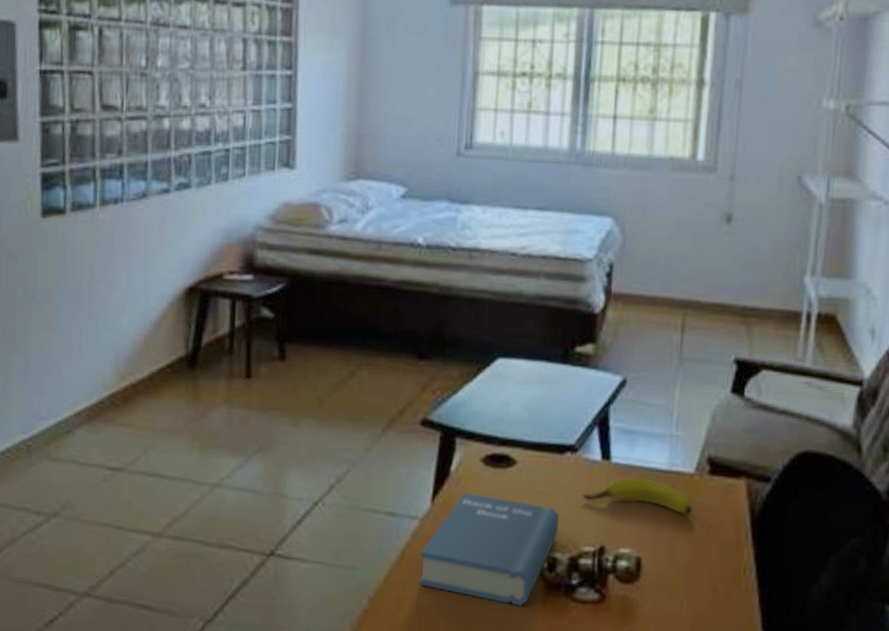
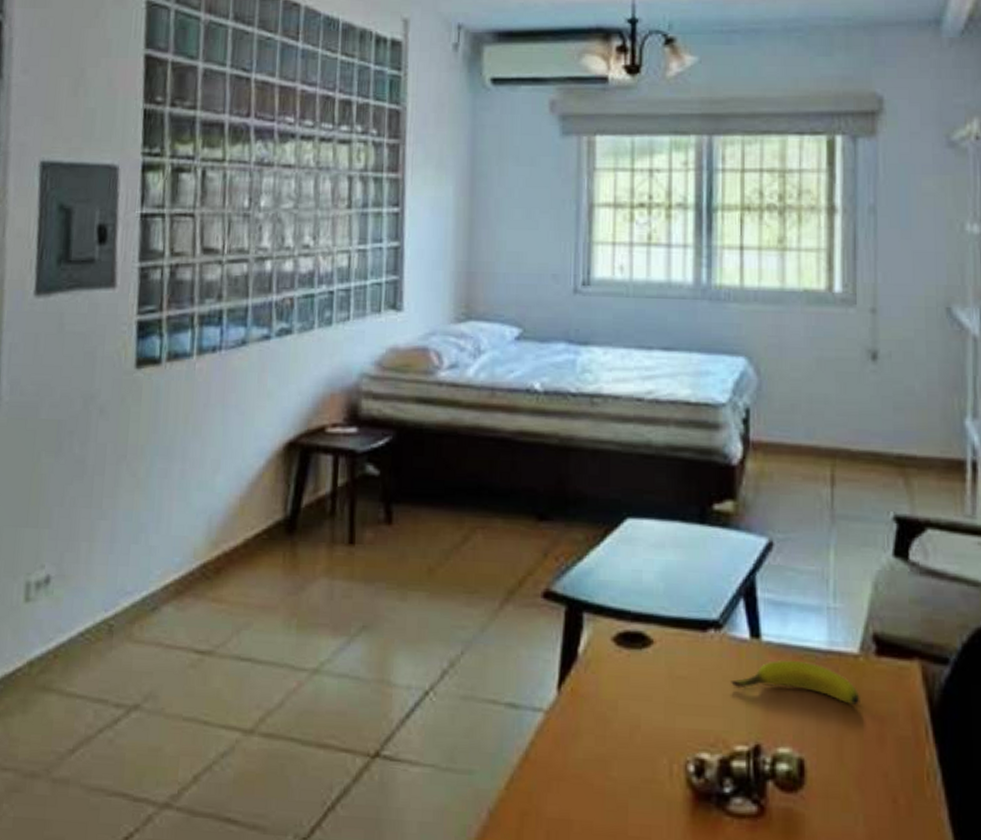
book: present [419,492,559,606] -> none [546,679,705,821]

